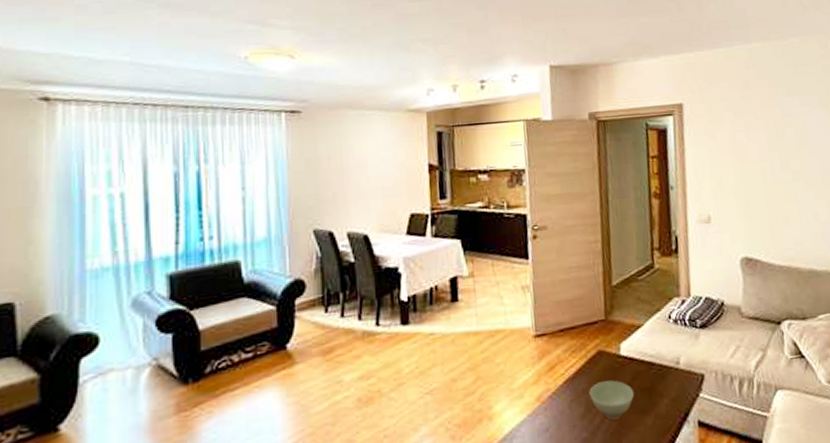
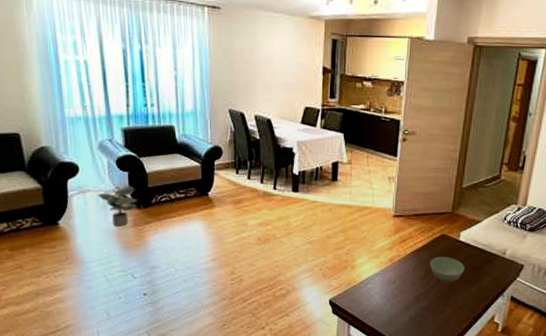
potted plant: none [125,353,183,418] -> present [98,186,137,226]

